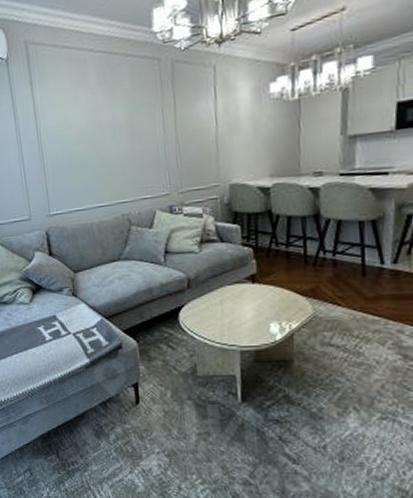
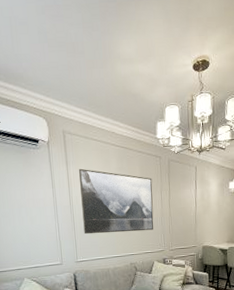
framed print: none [47,88,154,178] -> present [79,168,154,235]

